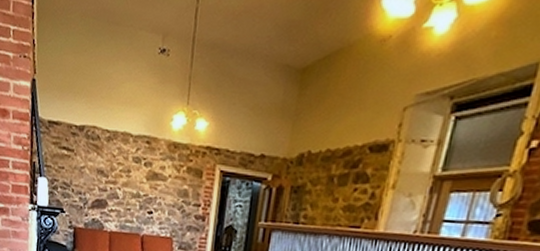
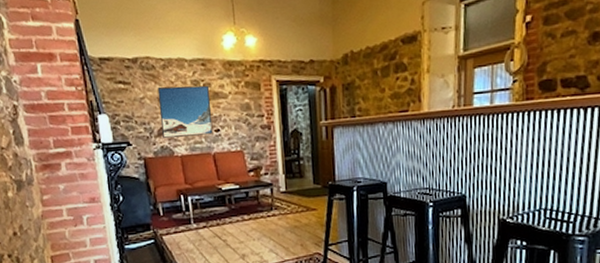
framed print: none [96,158,150,215] -> present [157,85,213,138]

